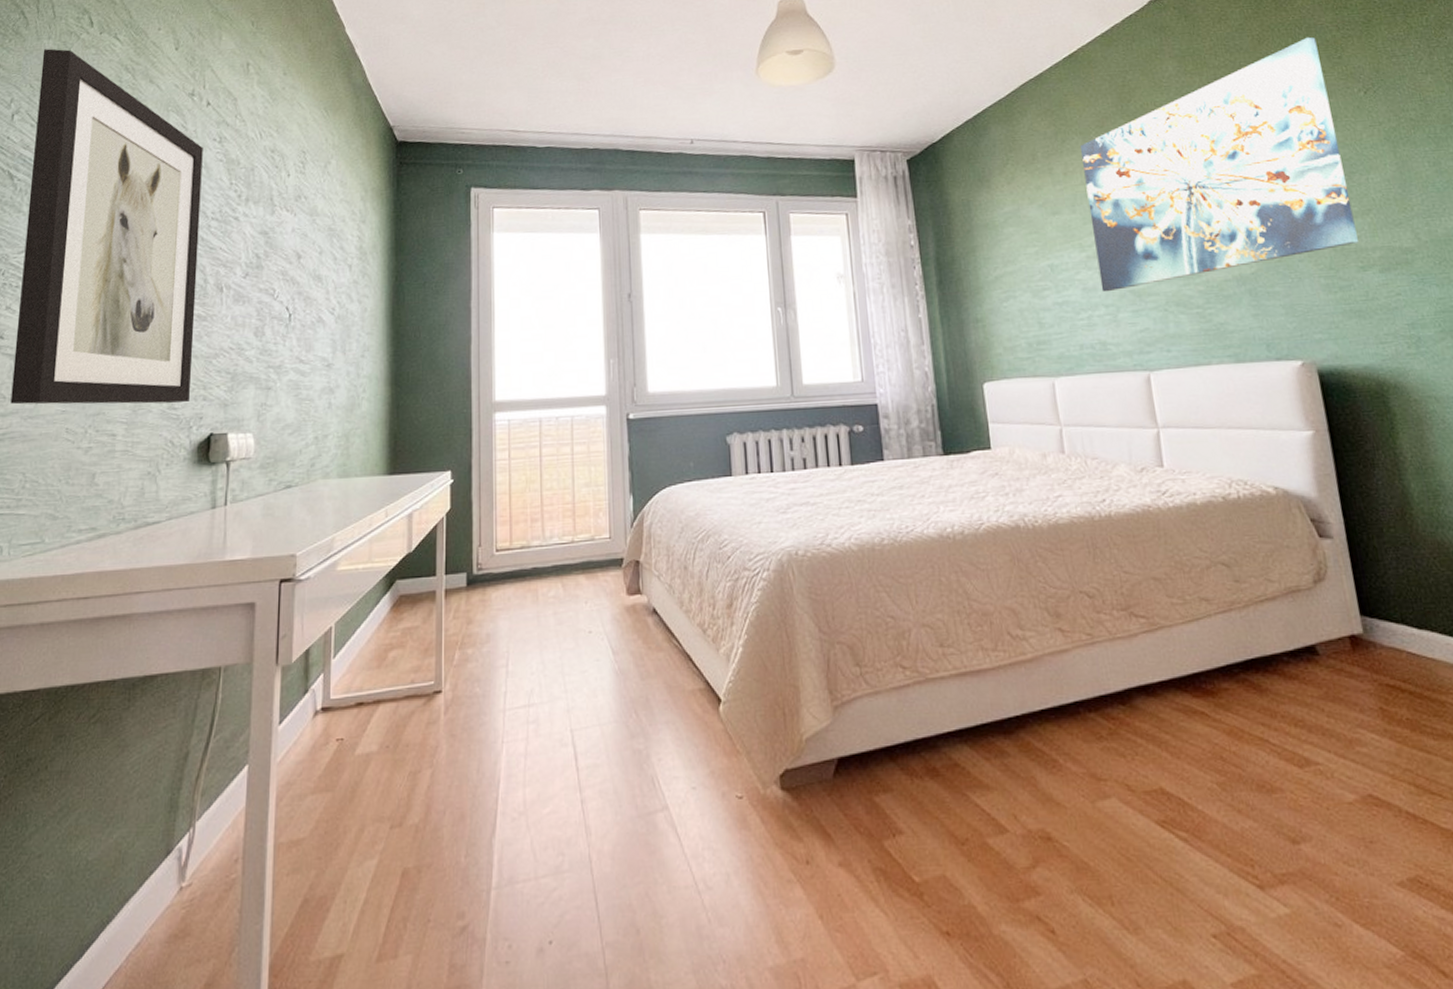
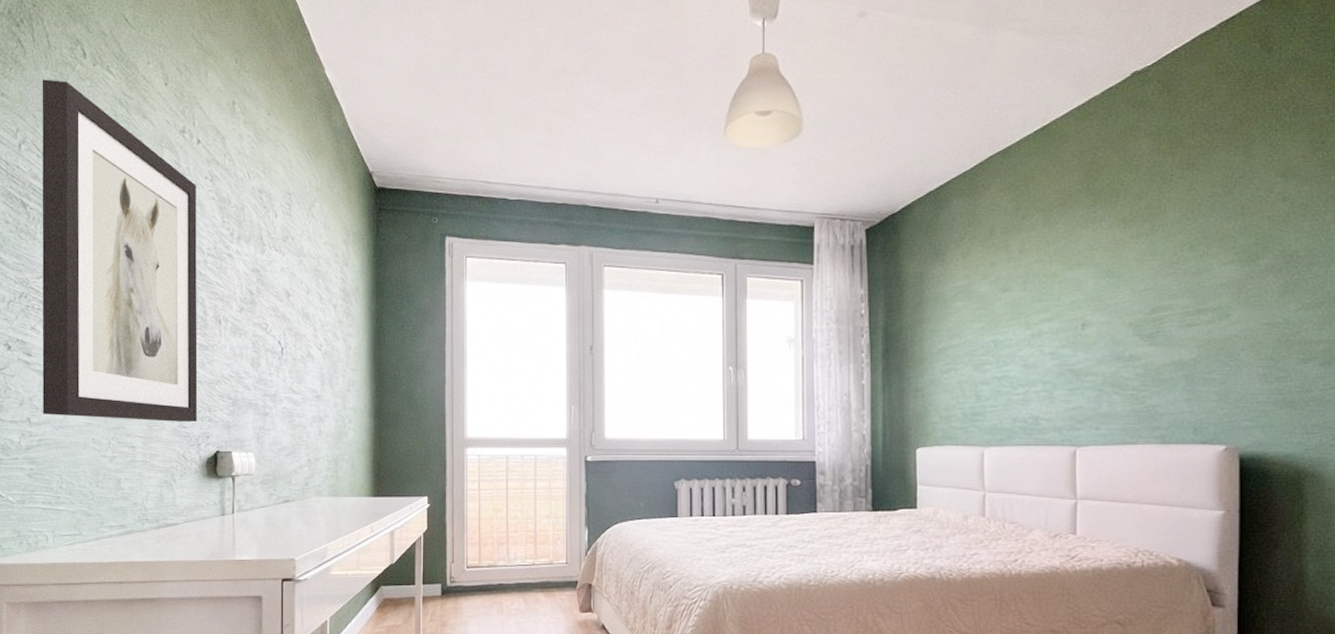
wall art: present [1079,36,1358,292] -> none [1039,118,1305,370]

